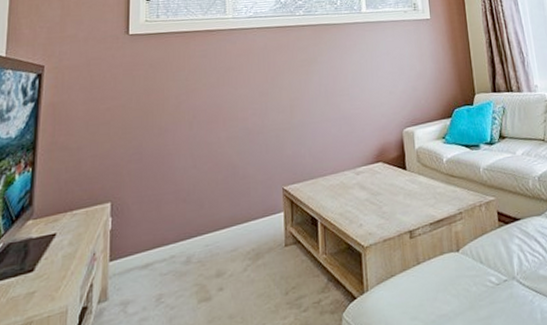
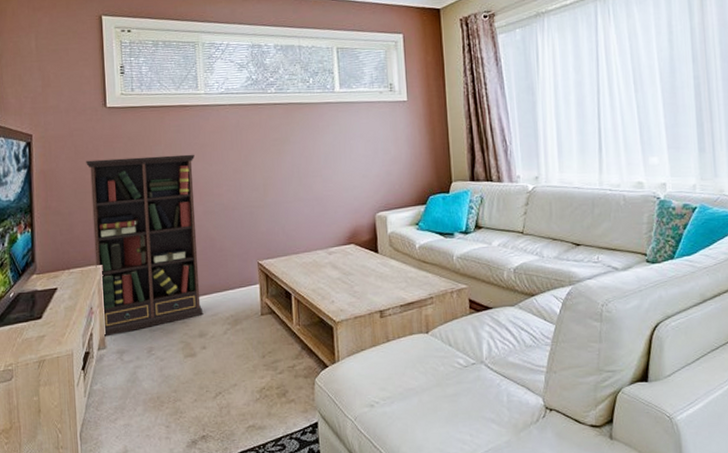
bookcase: none [102,78,222,289] -> present [86,154,204,338]

